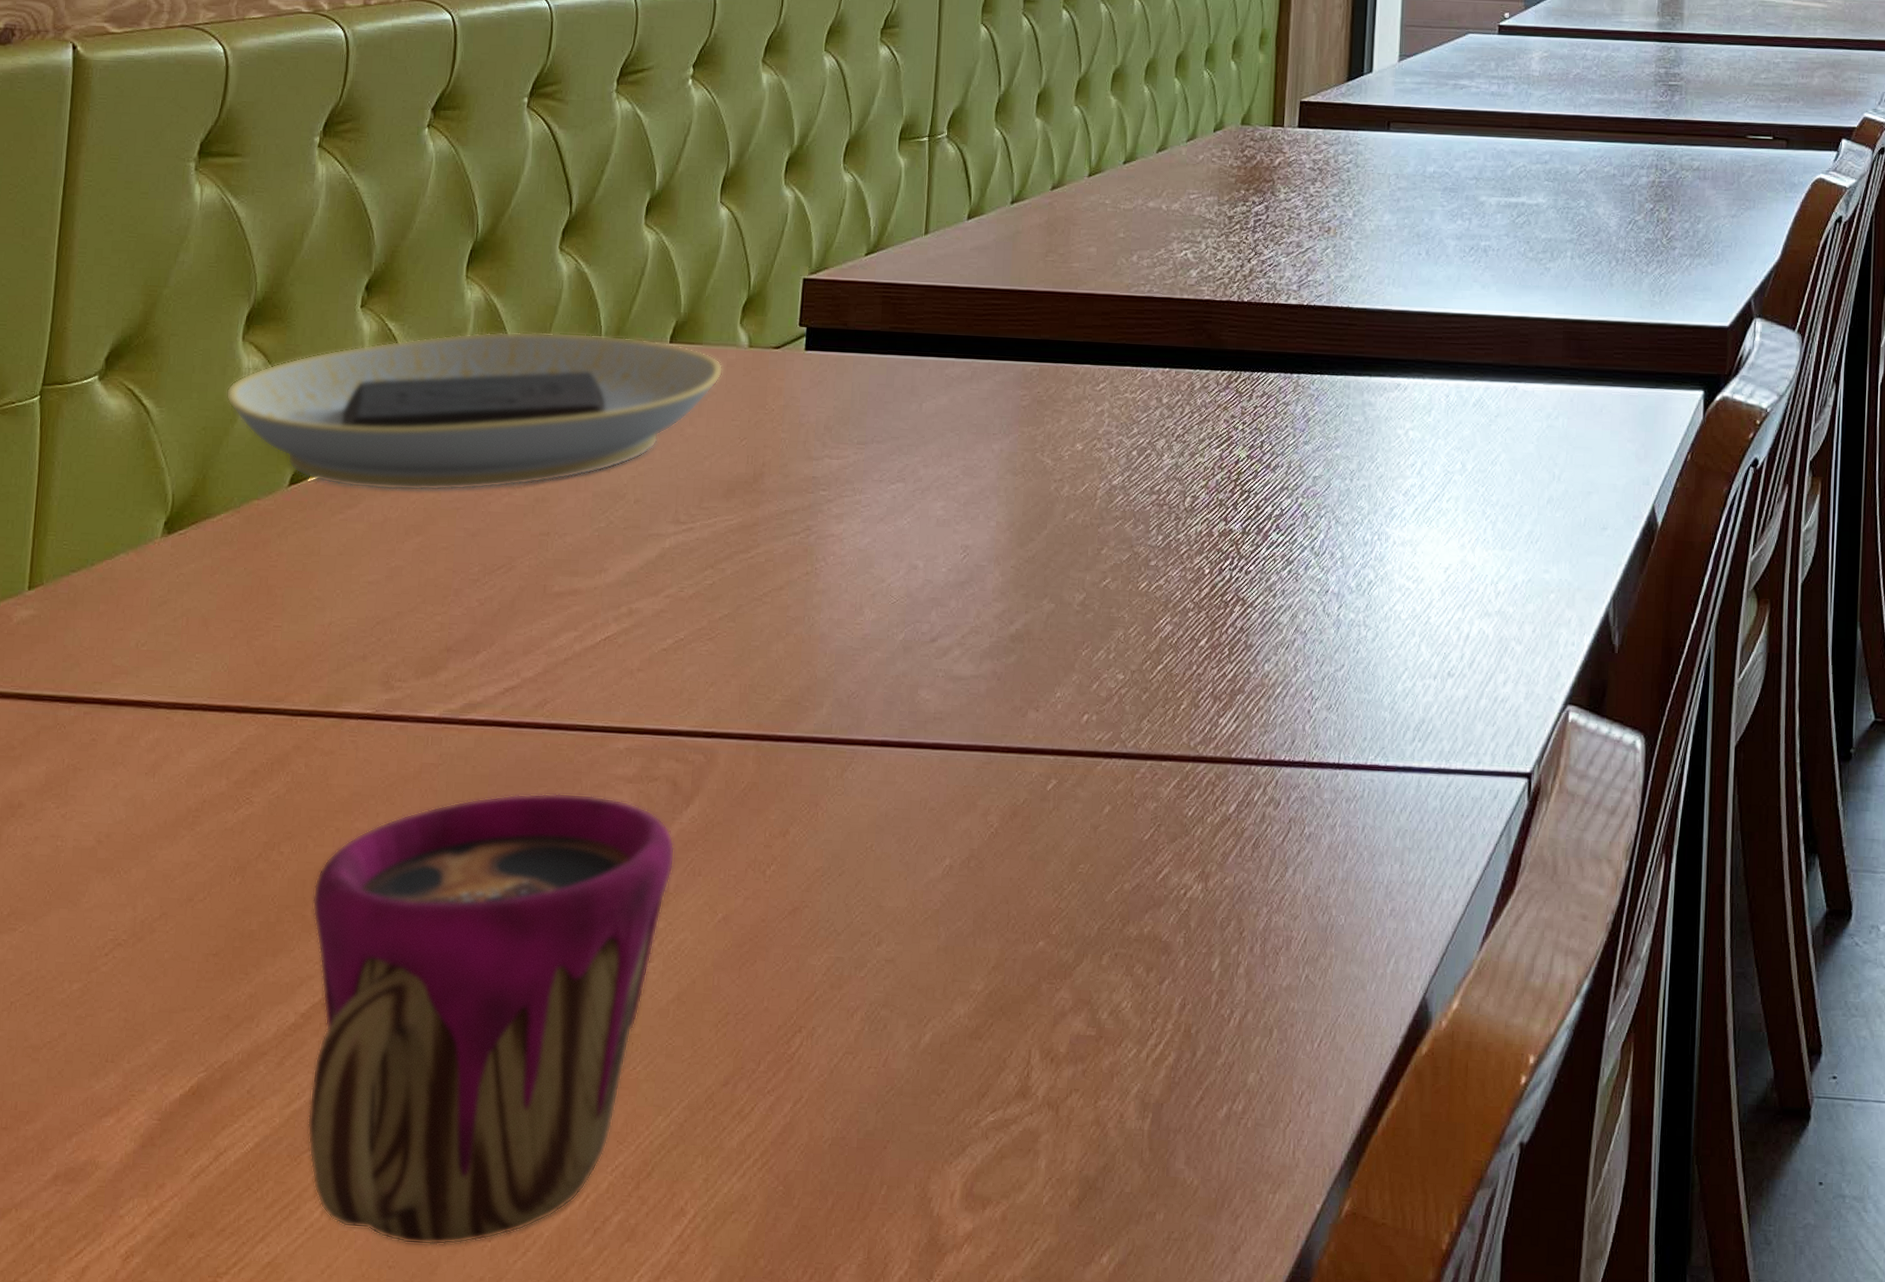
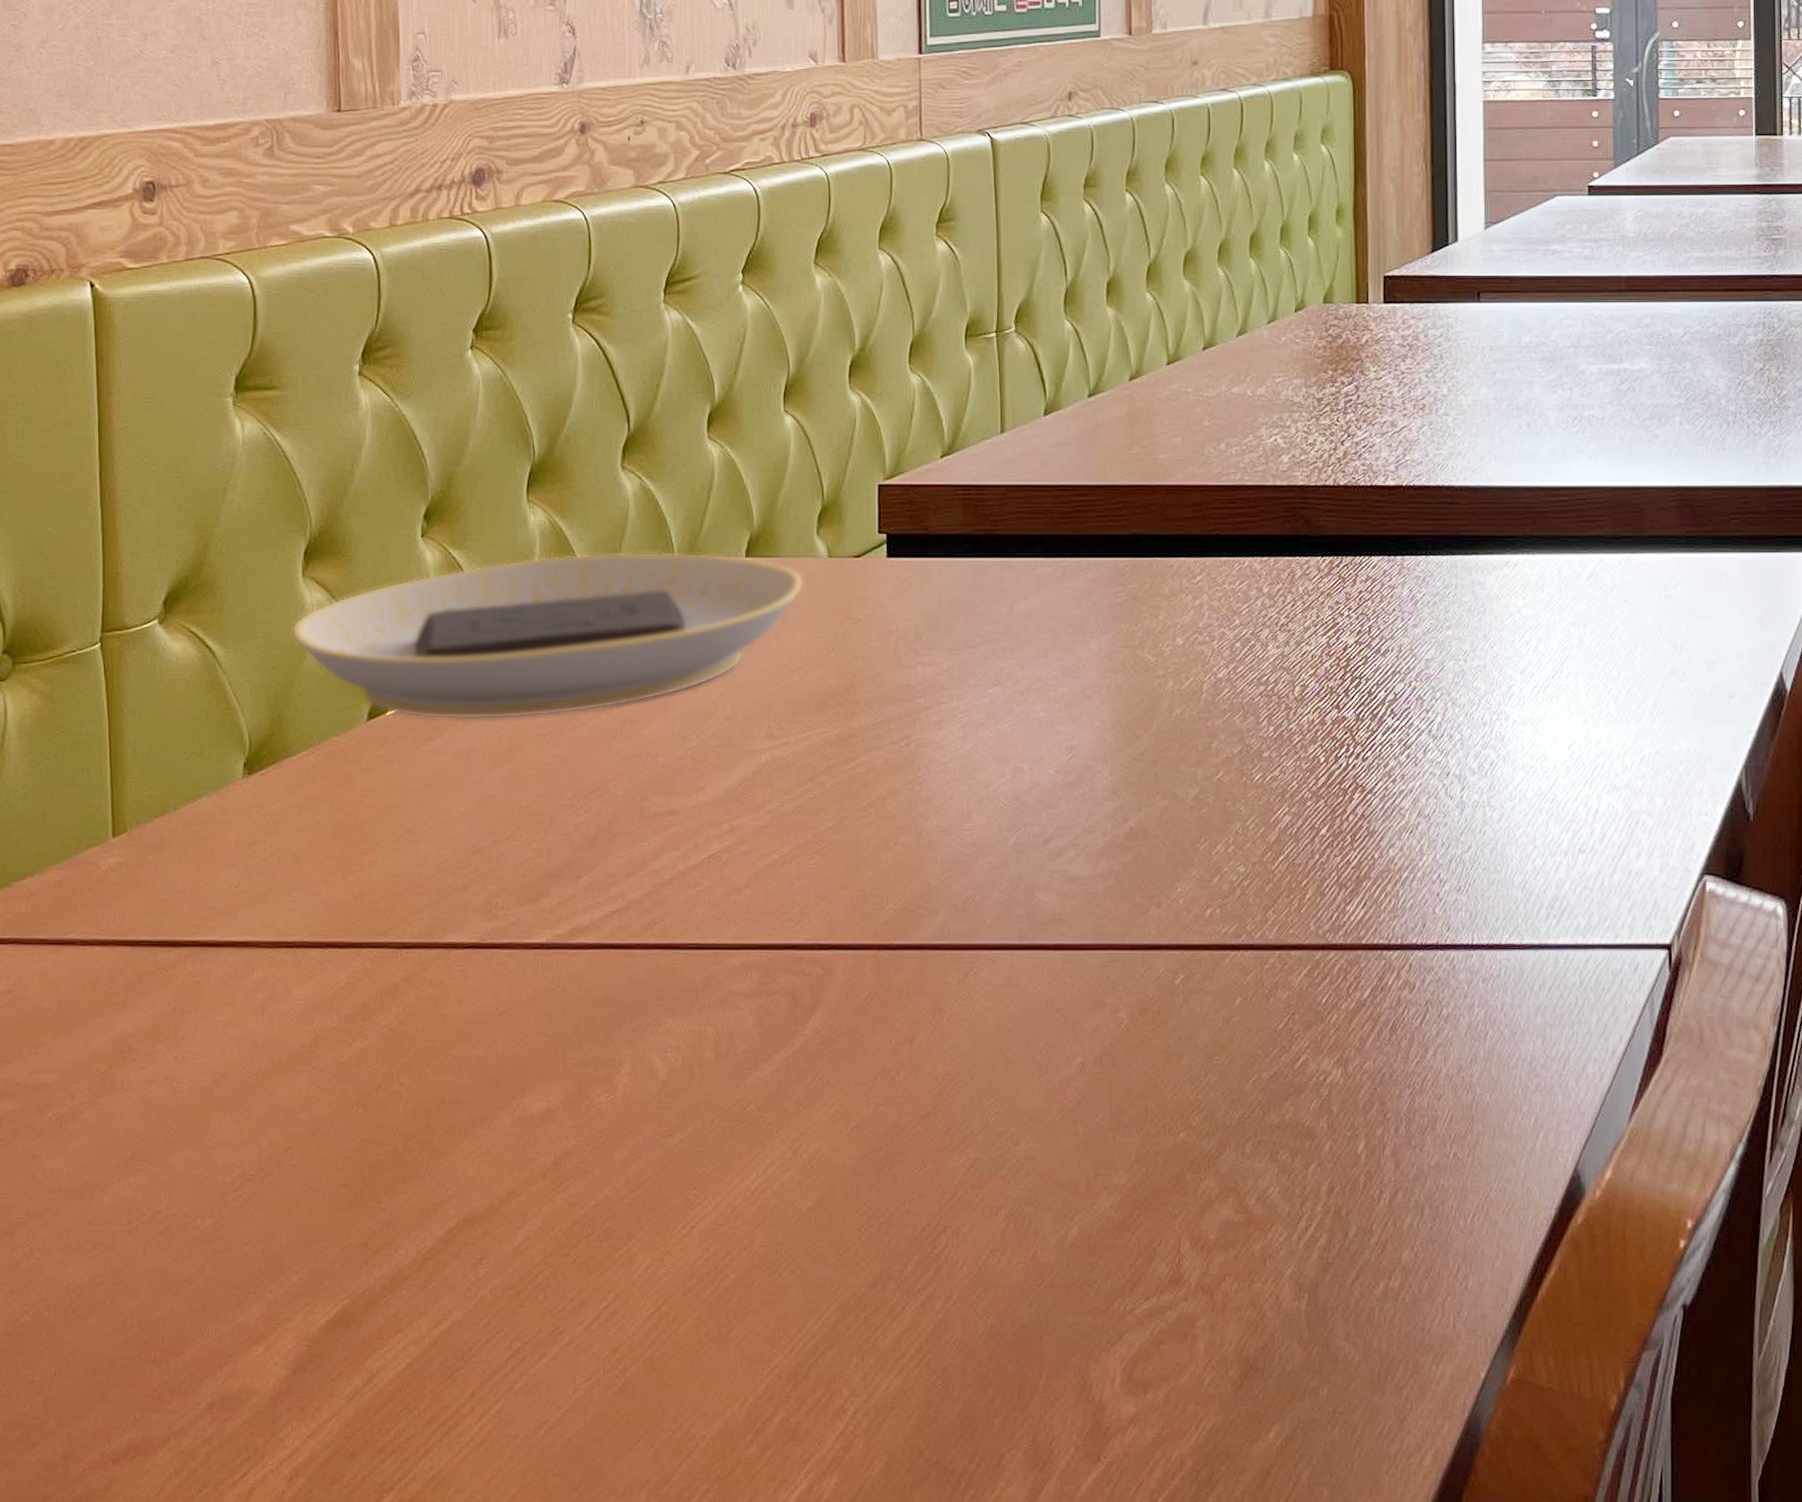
cup: present [307,792,675,1246] -> none [438,1011,802,1453]

